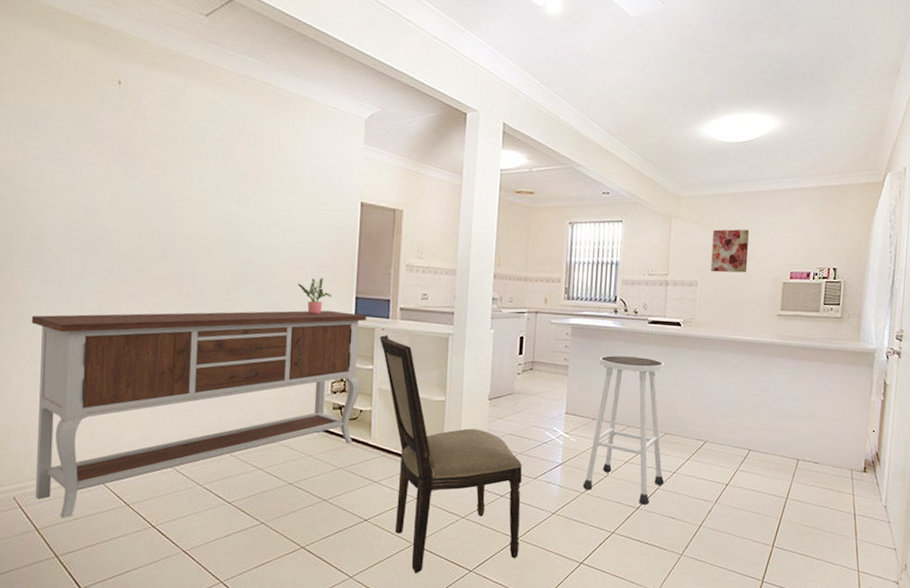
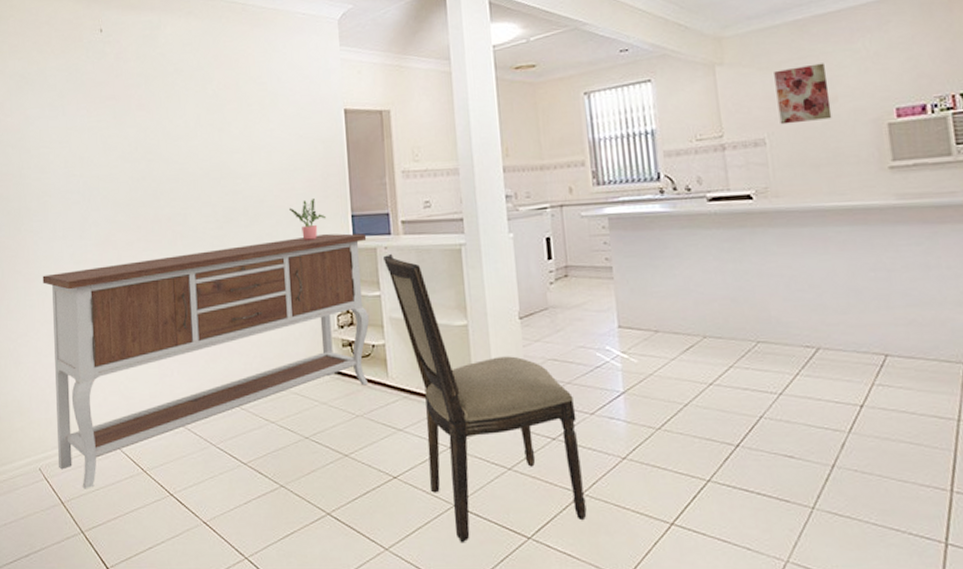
stool: present [582,355,665,505] -> none [650,245,769,441]

